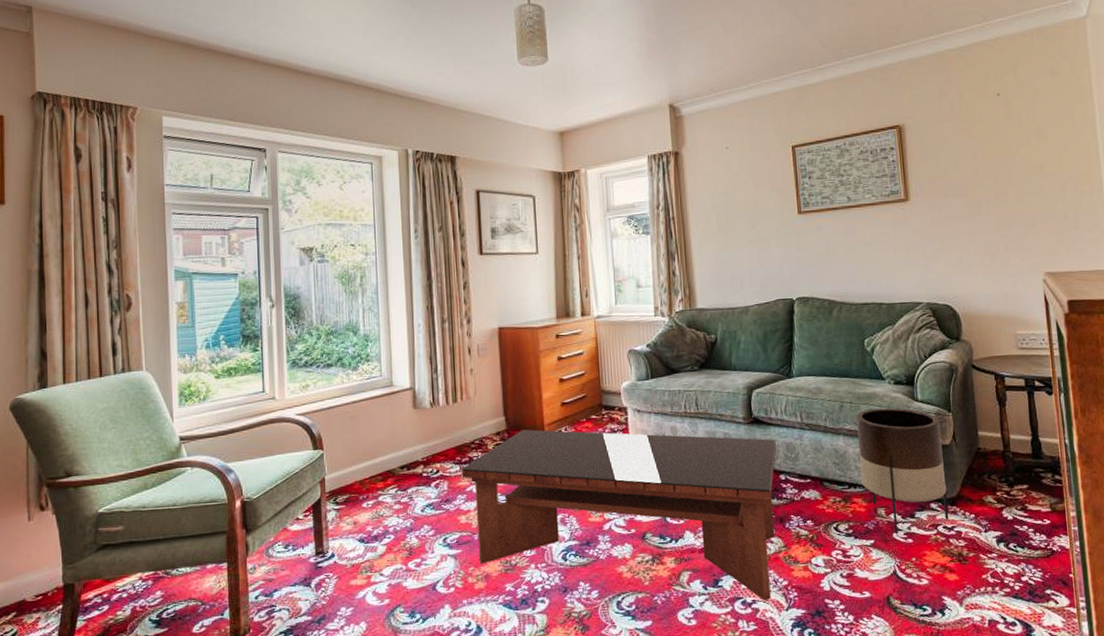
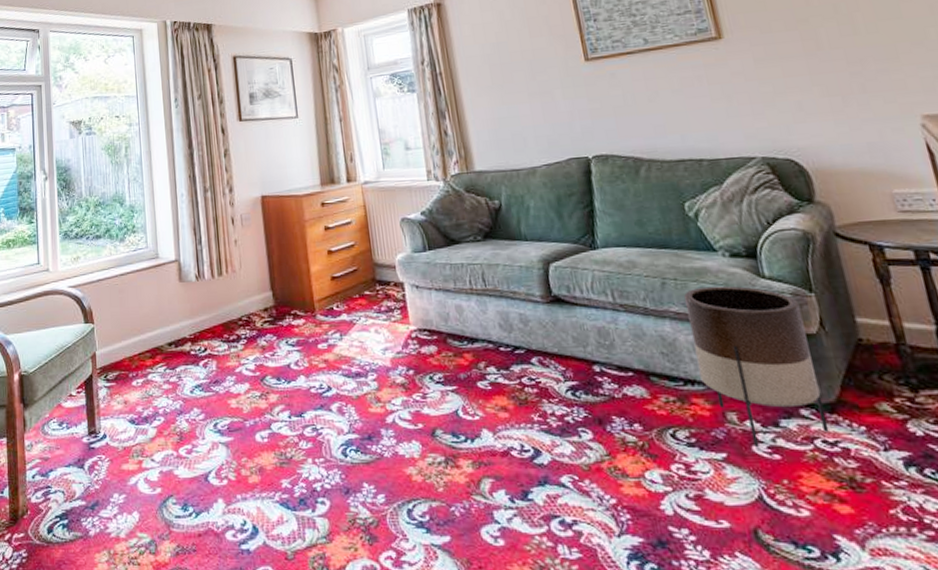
coffee table: present [461,429,777,600] -> none [229,306,596,522]

